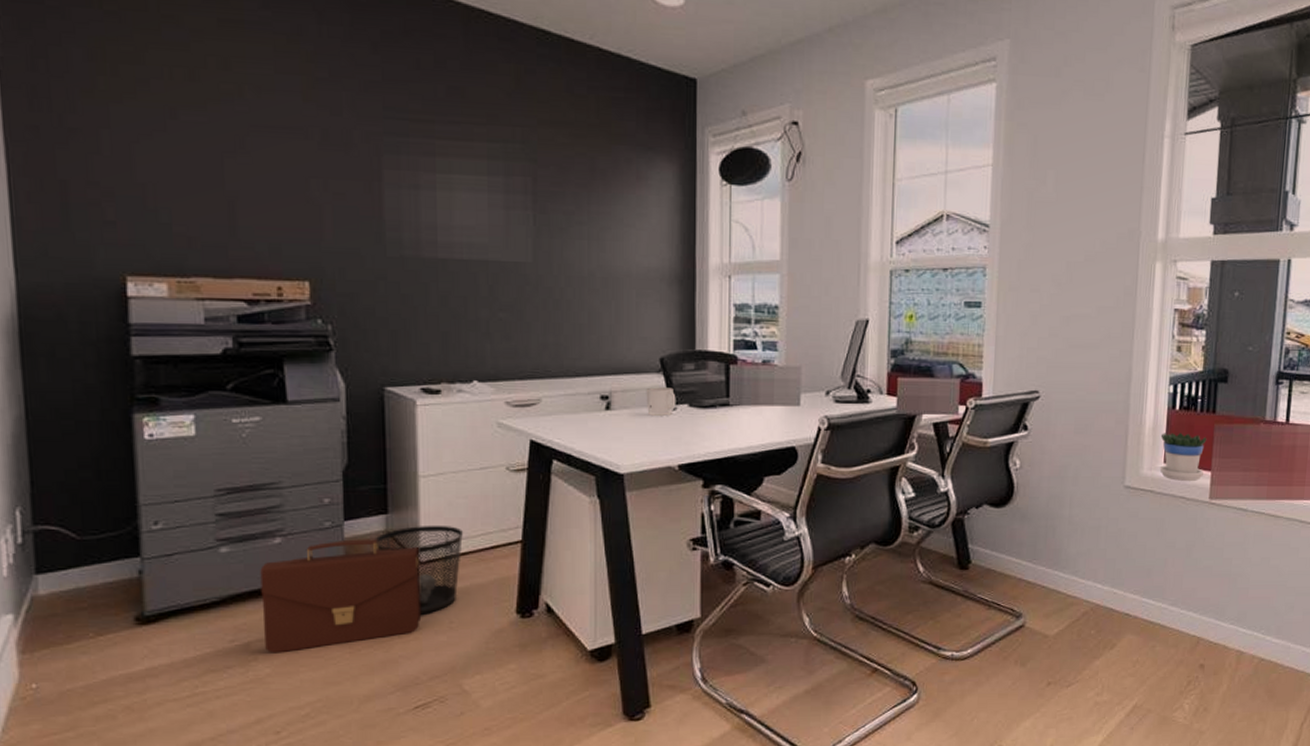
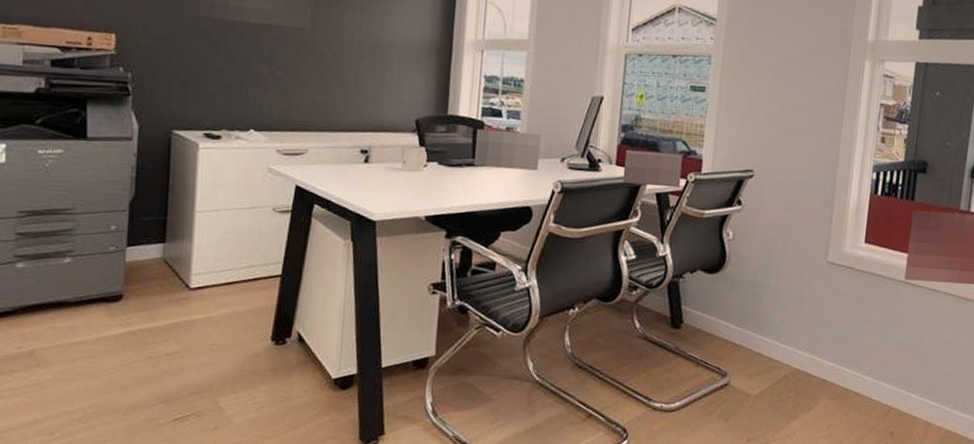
briefcase: present [260,539,422,654] -> none [47,263,190,362]
waste bin: present [373,525,463,615] -> none [151,255,230,336]
flowerpot: present [1159,433,1207,482] -> none [860,215,905,262]

